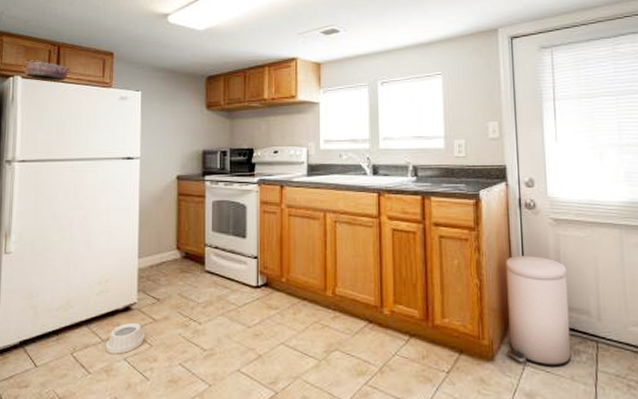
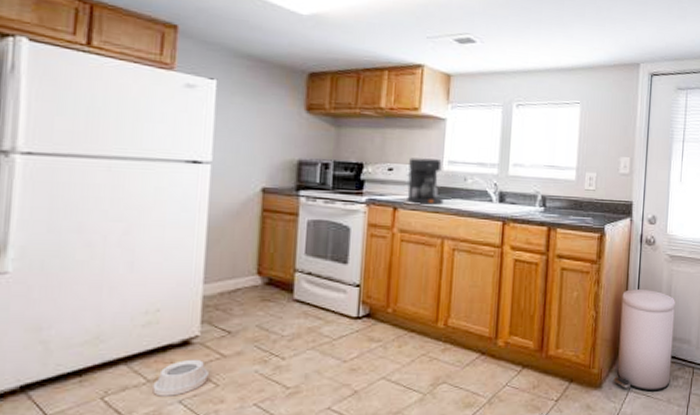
decorative basket: present [22,60,70,81] -> none [30,17,109,52]
coffee maker: none [290,138,323,182] -> present [407,157,444,206]

